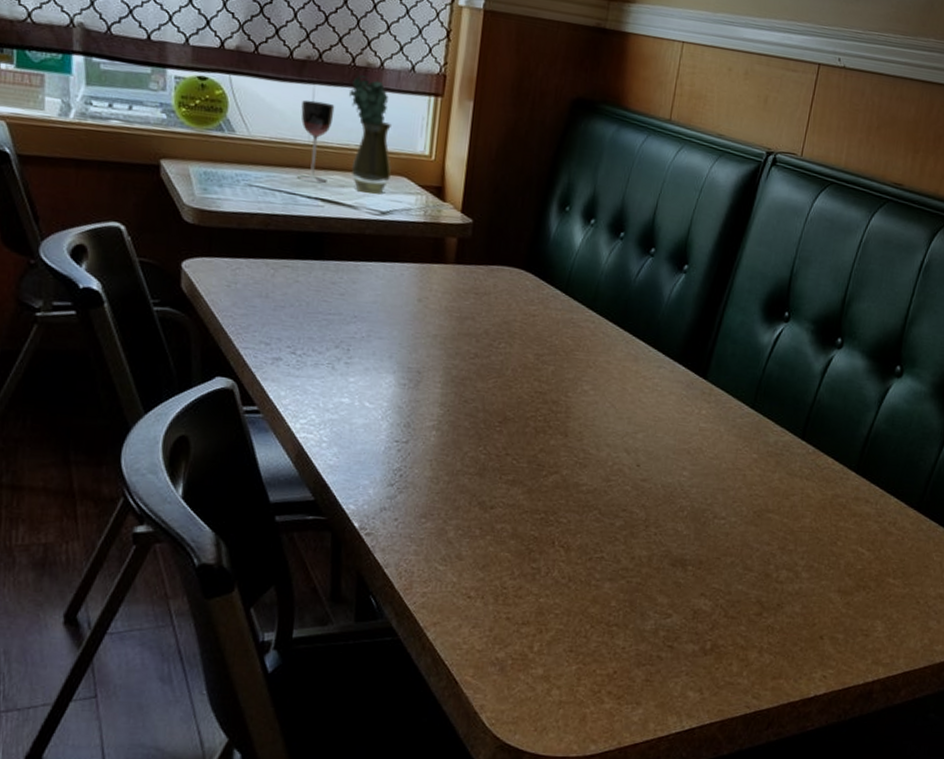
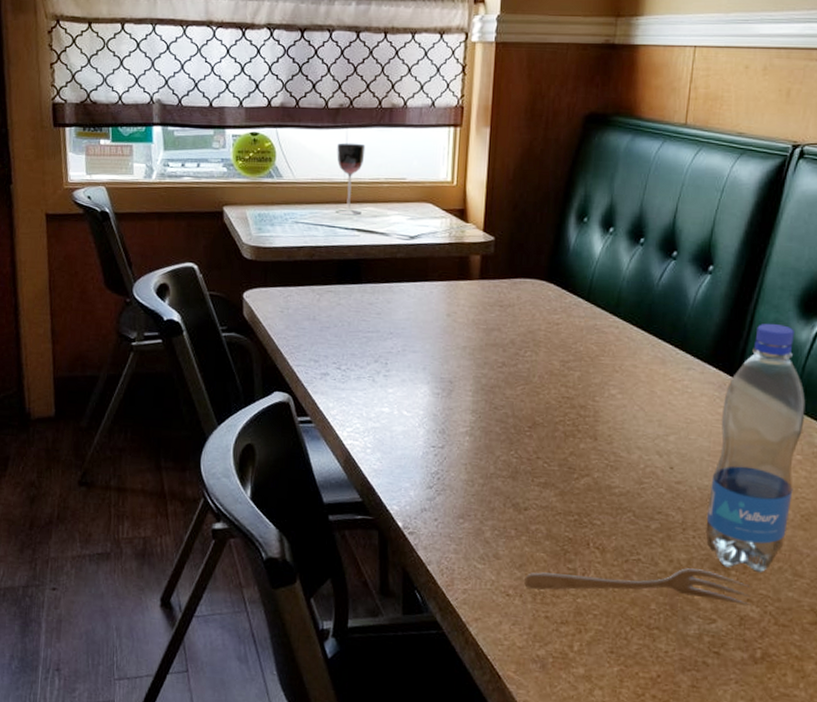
vase: present [348,71,391,195] -> none [377,113,417,222]
fork: none [487,564,706,599] -> present [524,568,752,605]
bottle: none [666,325,765,568] -> present [705,323,806,573]

